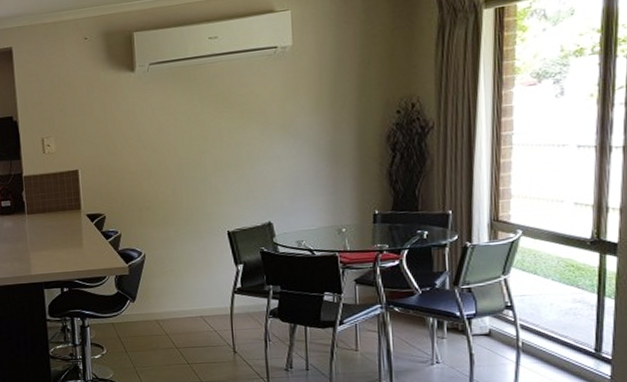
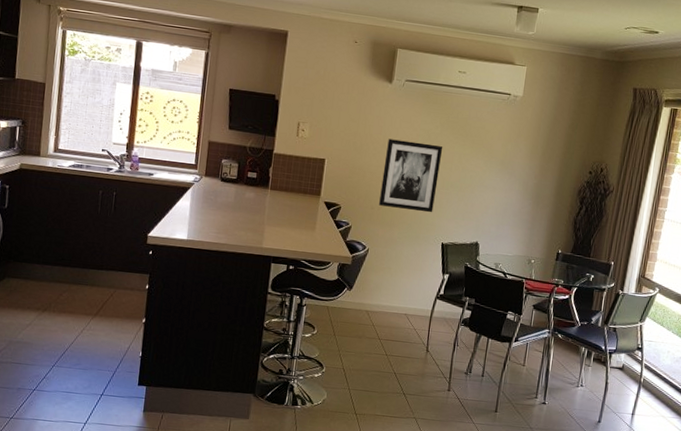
wall art: none [143,125,210,206] -> present [379,138,443,213]

